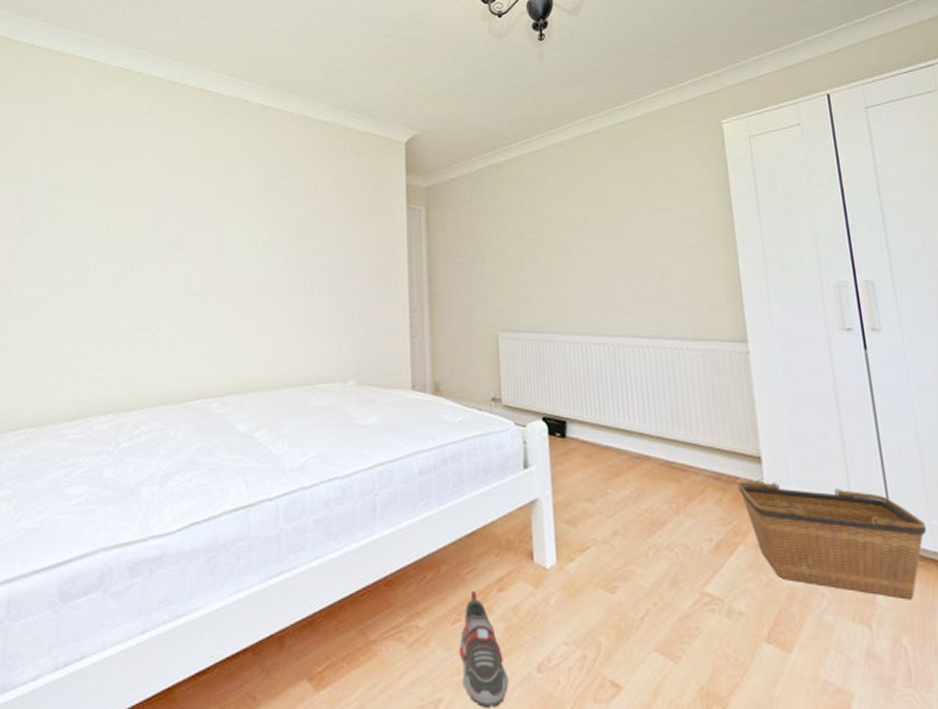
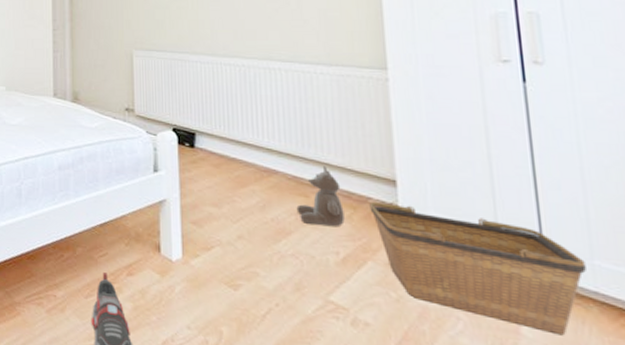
stuffed animal: none [669,447,716,512] -> present [296,166,345,227]

